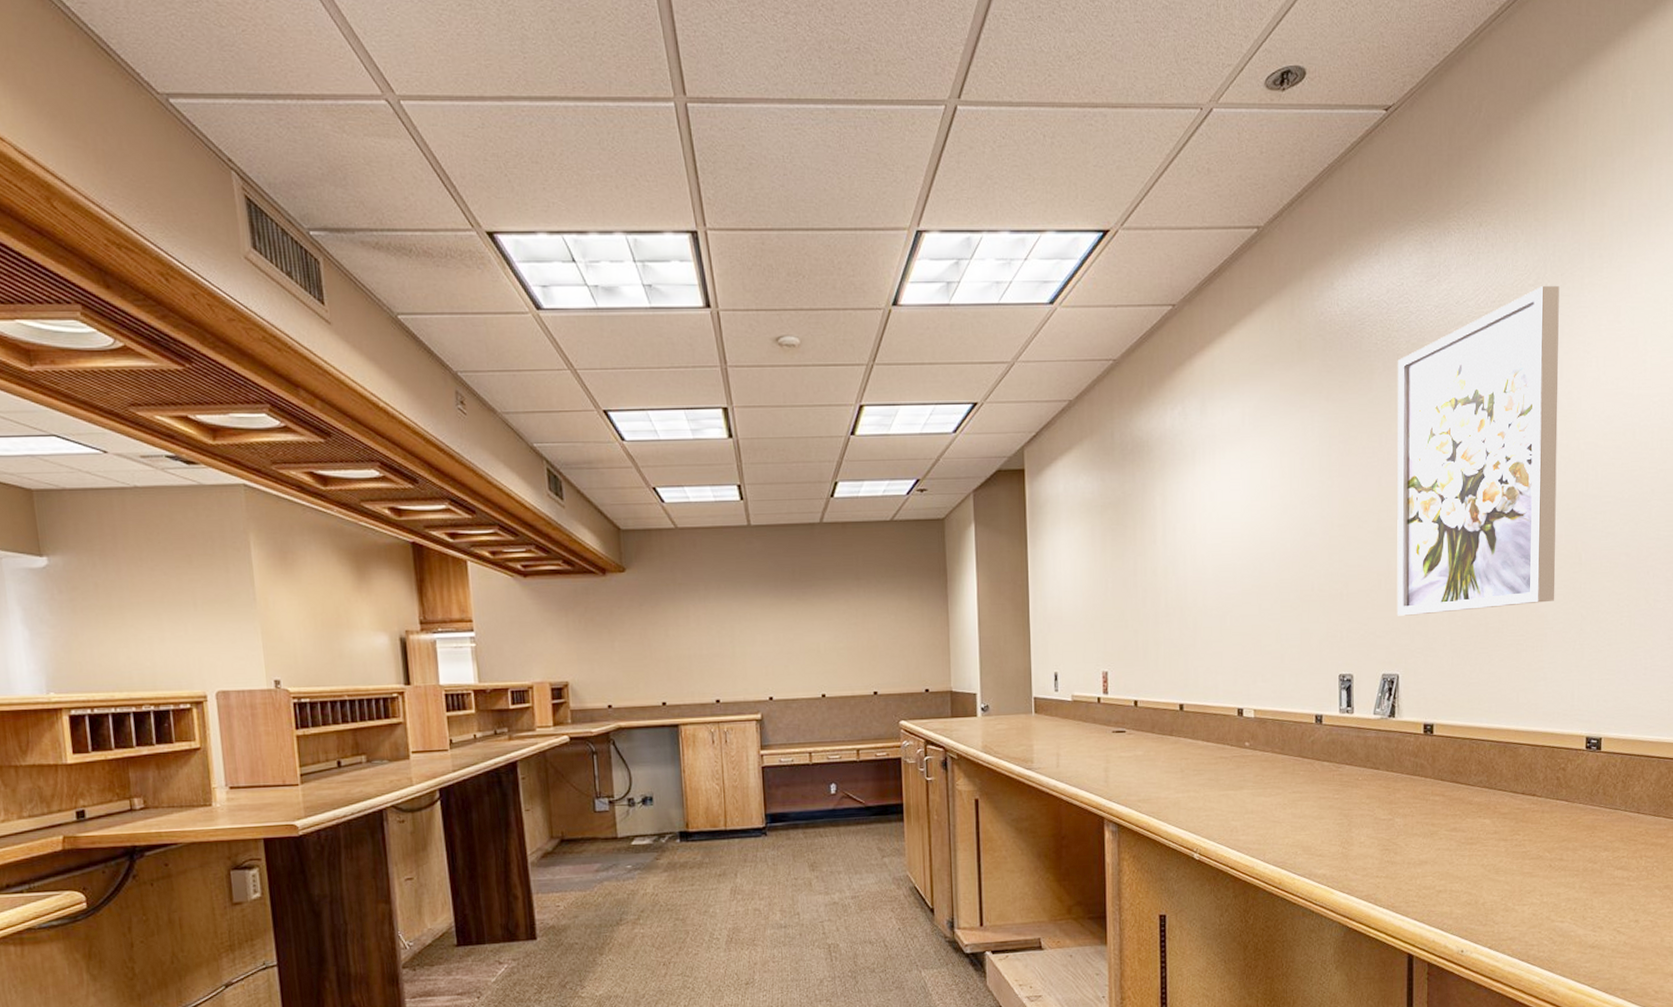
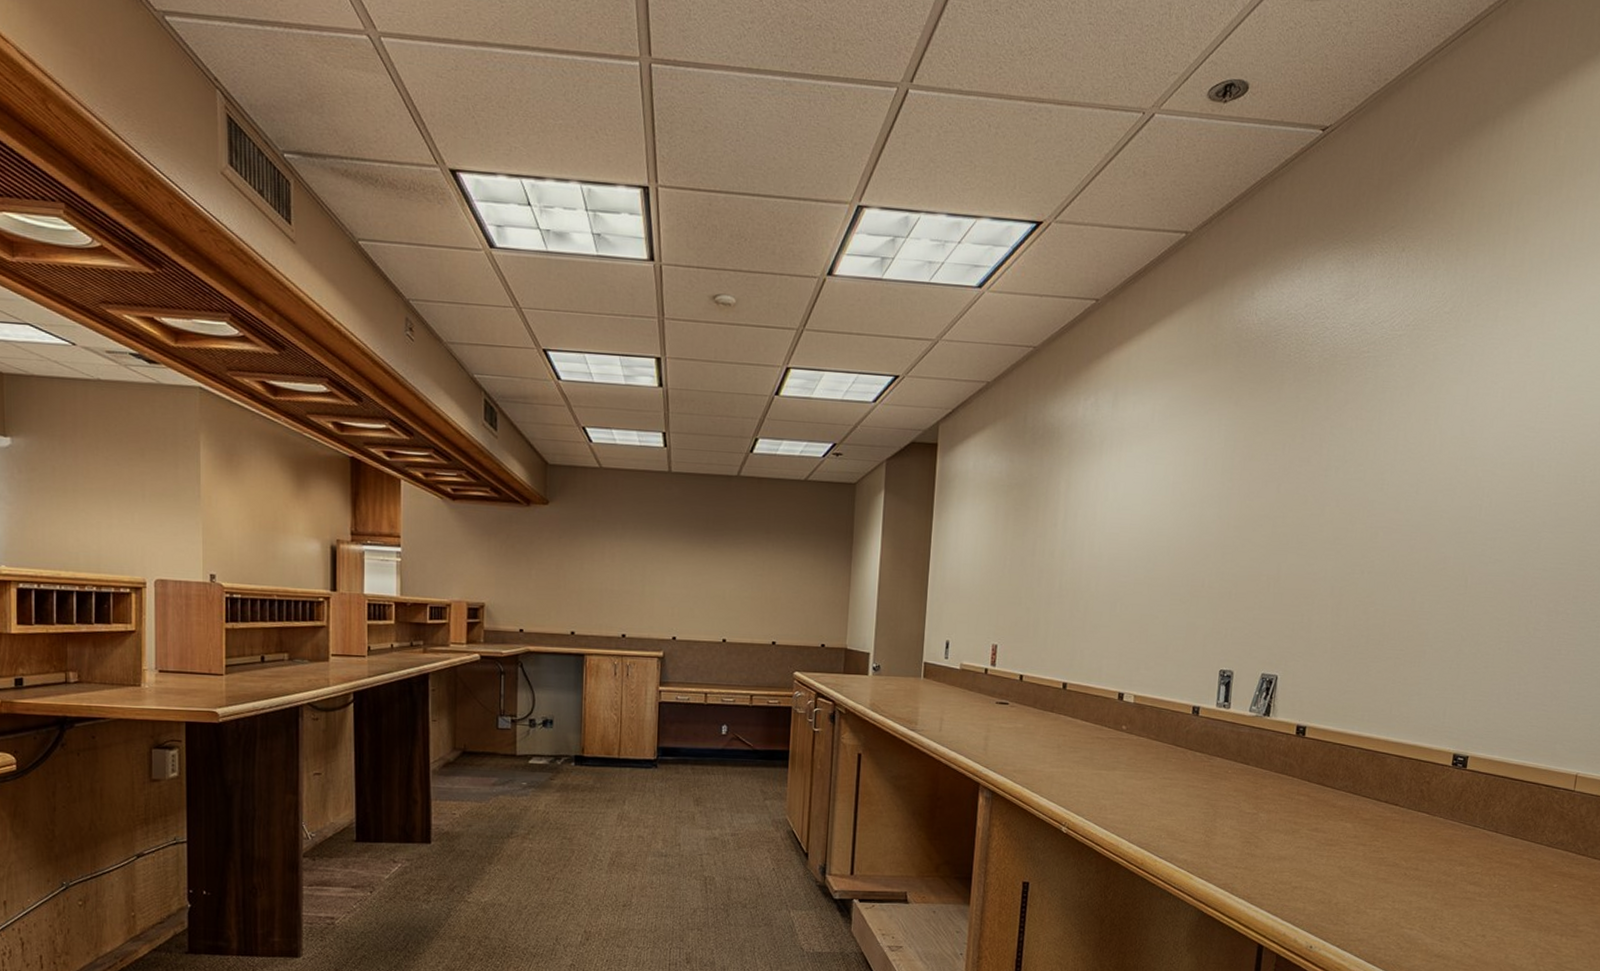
wall art: present [1397,286,1559,616] -> none [1282,315,1474,621]

